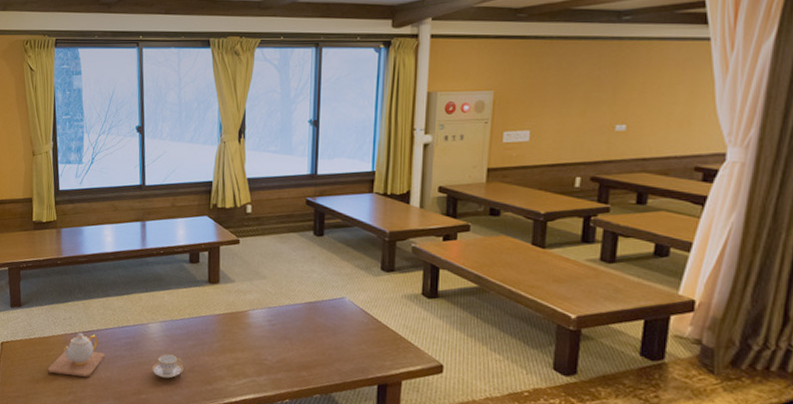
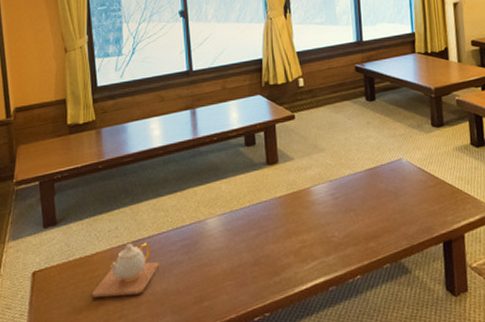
teacup: present [151,354,184,379] -> none [213,249,248,278]

